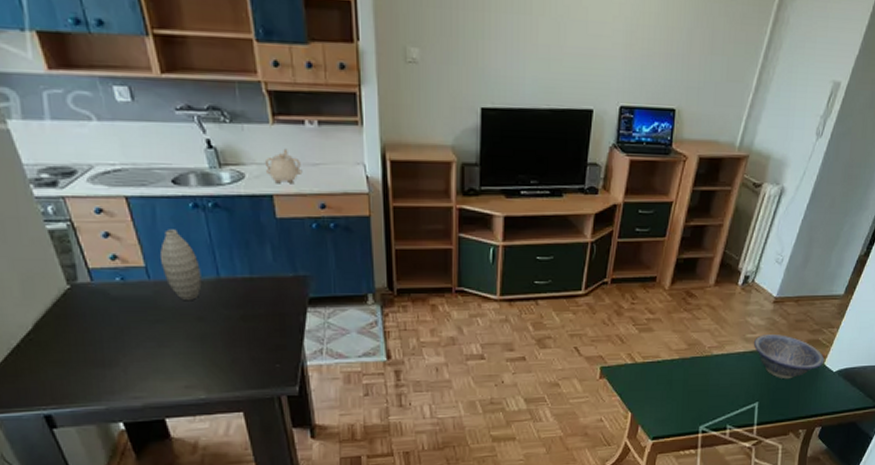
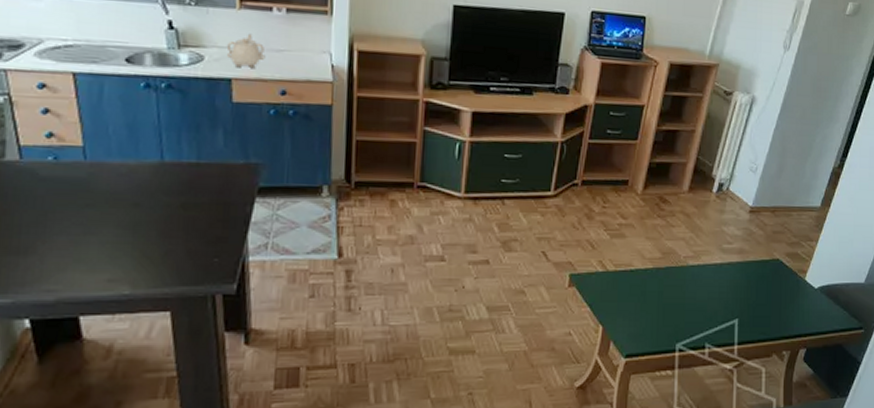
vase: present [160,229,202,301] -> none [101,108,144,186]
decorative bowl: present [753,334,825,379] -> none [730,245,805,295]

